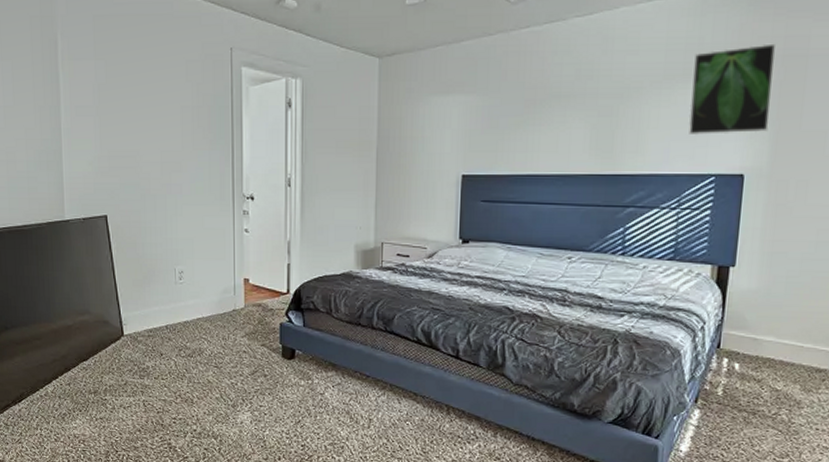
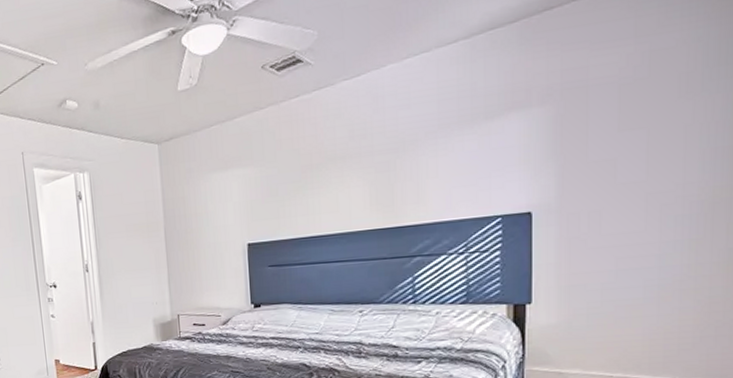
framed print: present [689,43,777,134] -> none [468,79,553,179]

